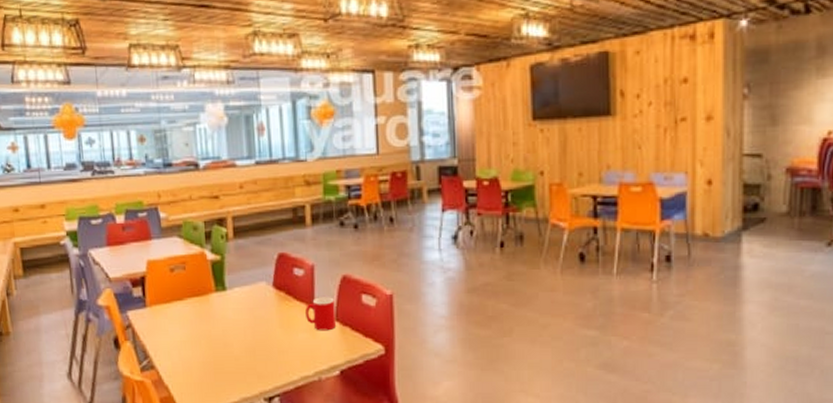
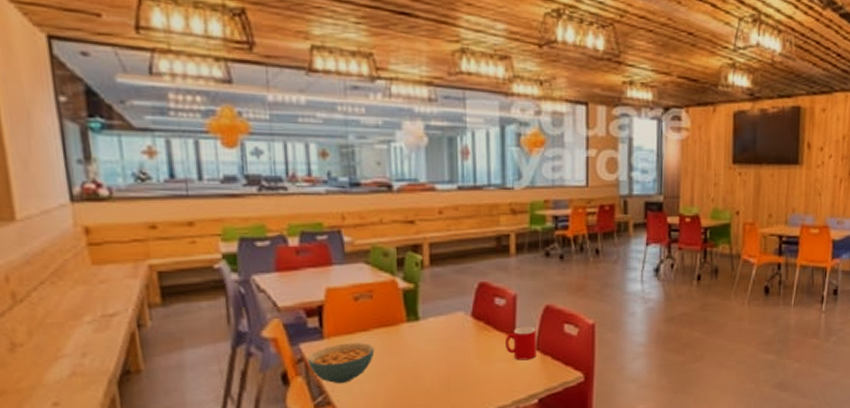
cereal bowl: none [134,311,189,350] -> present [308,343,375,384]

